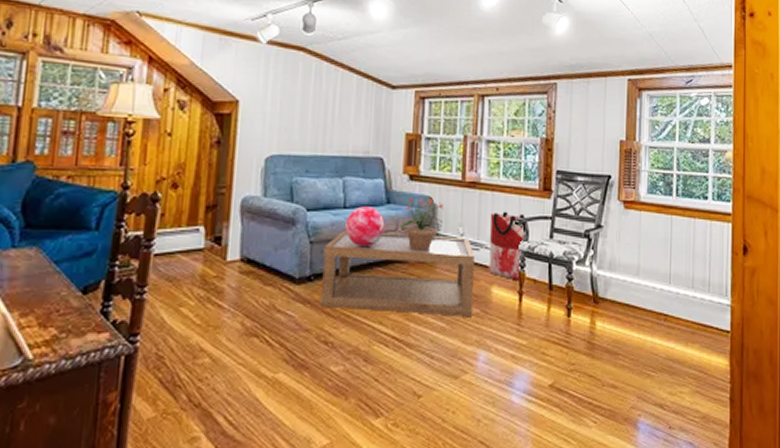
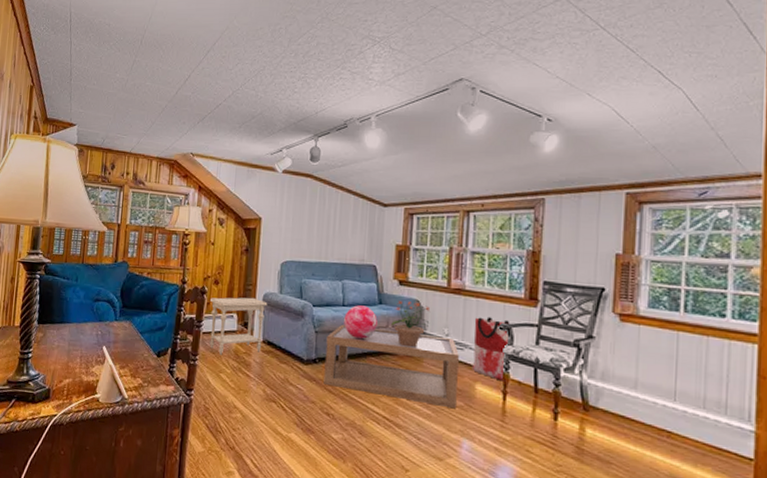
side table: none [164,203,248,283] -> present [210,297,268,355]

